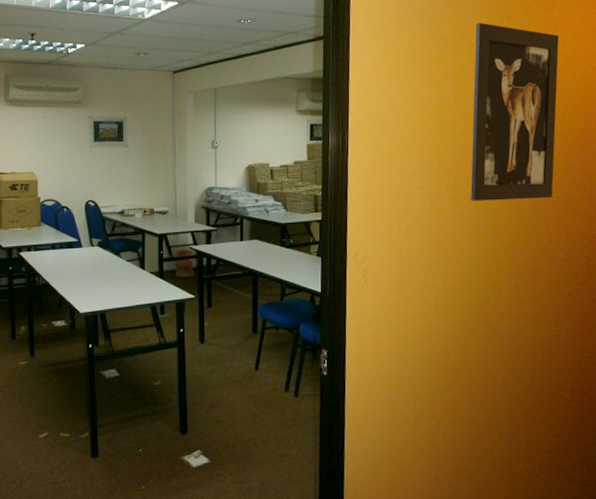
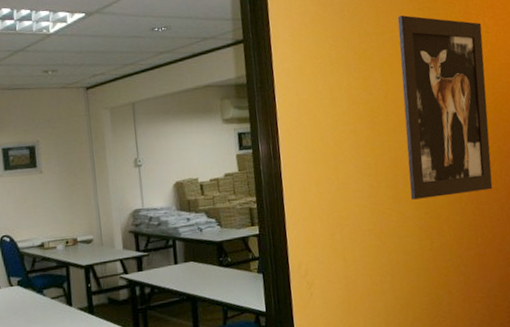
wooden barrel: present [175,249,195,278] -> none [104,279,129,312]

